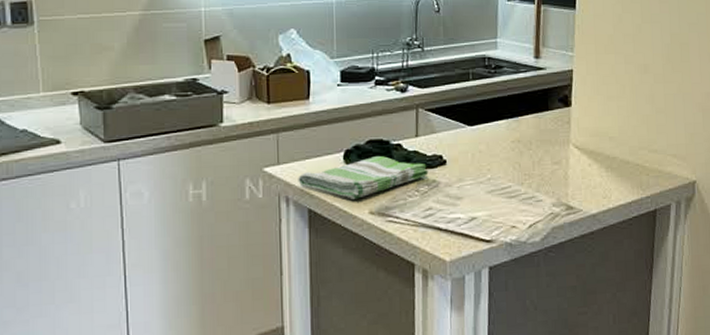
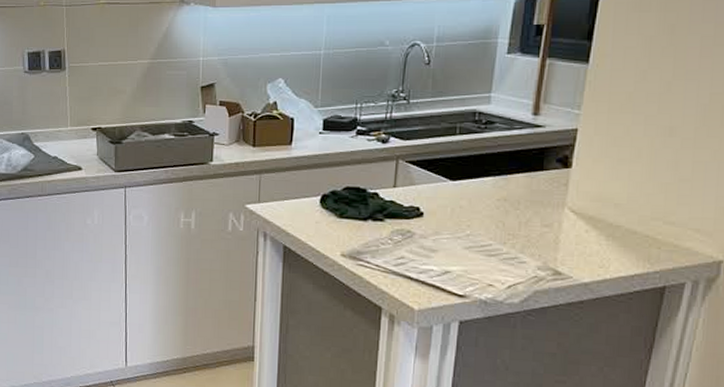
dish towel: present [298,156,428,199] -> none [276,203,404,241]

